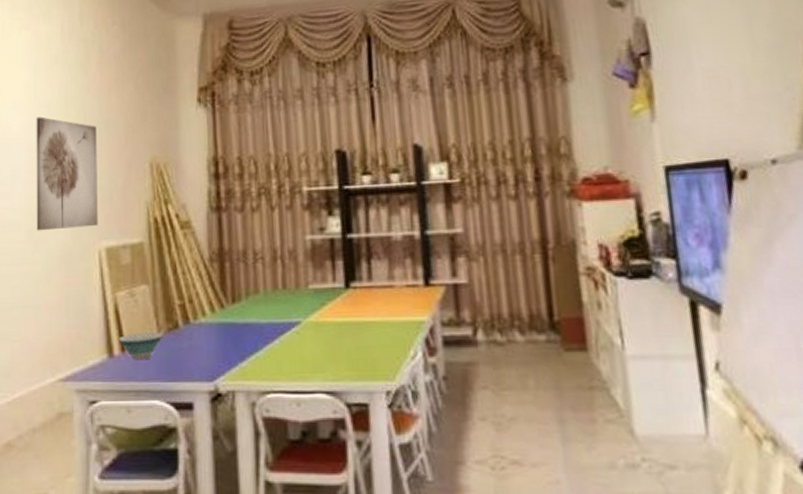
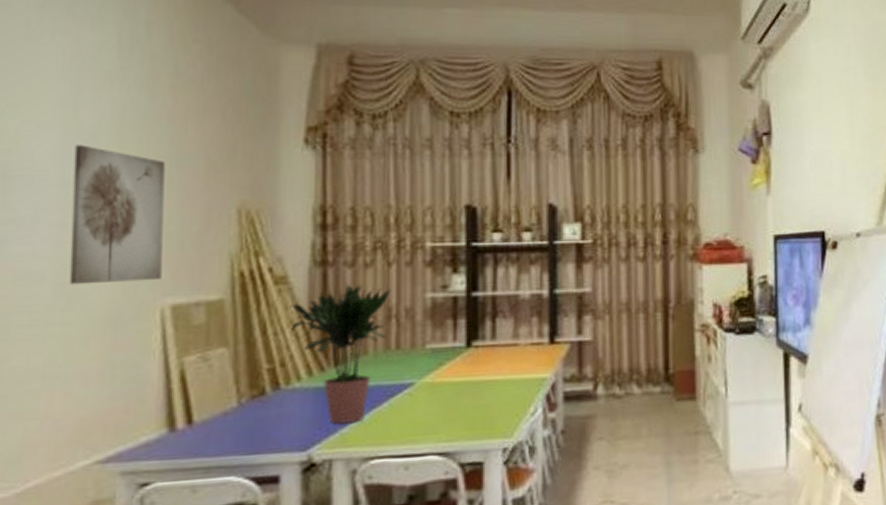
bowl: present [118,331,163,360] -> none [184,400,245,434]
potted plant: none [195,226,275,358] -> present [291,282,391,424]

